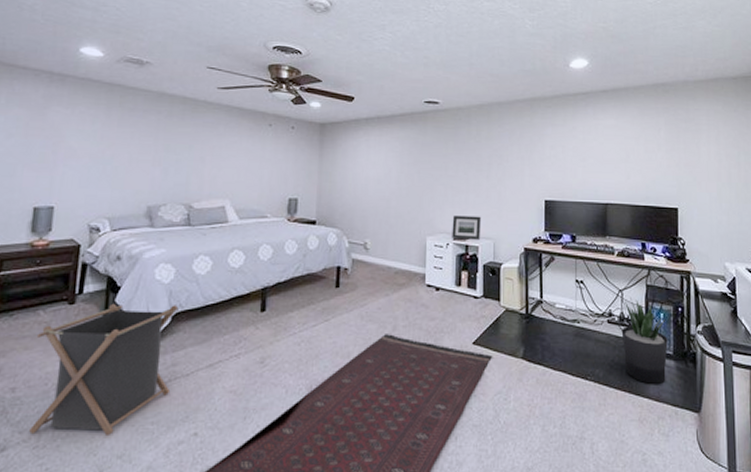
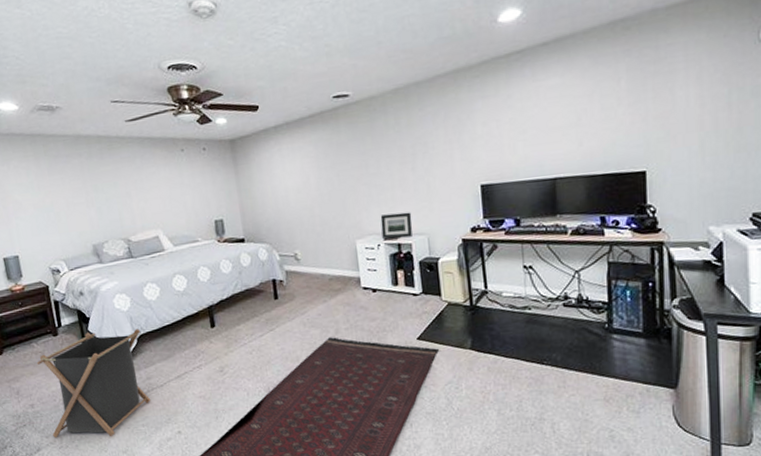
planter: present [621,297,668,384] -> none [580,277,637,364]

